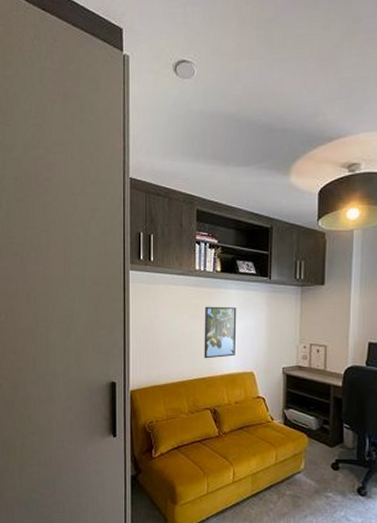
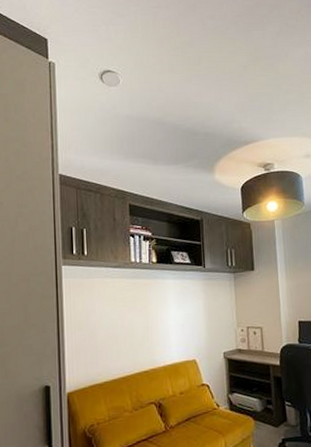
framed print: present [204,306,237,359] -> none [143,296,177,351]

